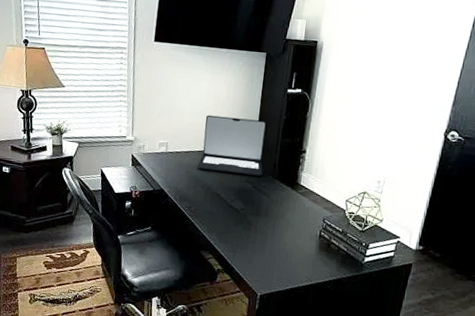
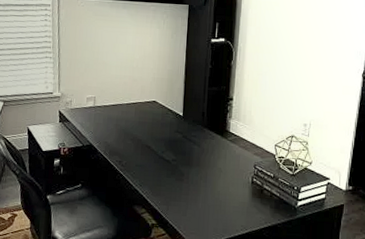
laptop: present [197,115,267,176] -> none [126,67,193,126]

